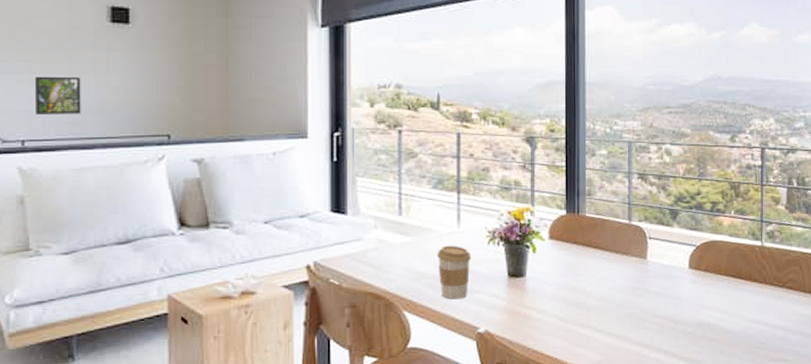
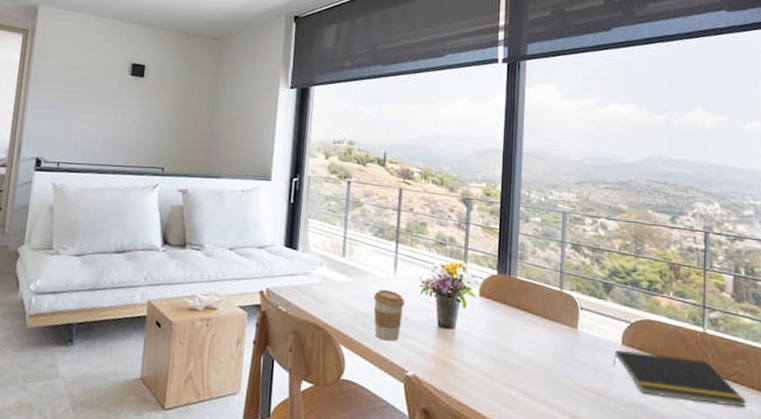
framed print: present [34,76,81,114] -> none [70,113,105,145]
notepad: none [680,272,800,314] -> present [612,350,747,408]

